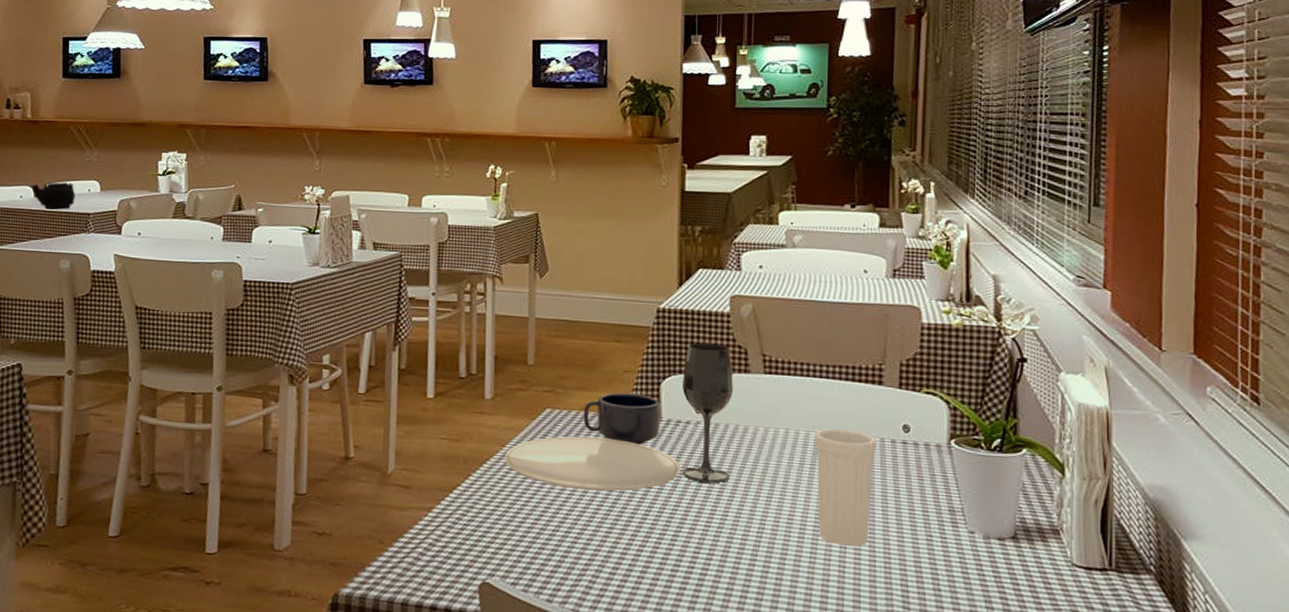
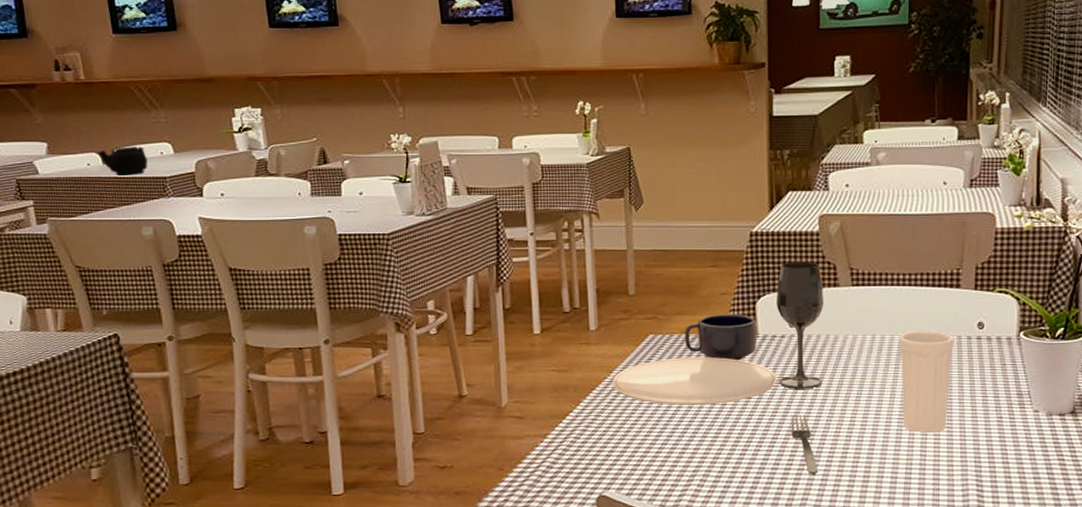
fork: none [694,510,723,581] -> present [791,415,818,474]

